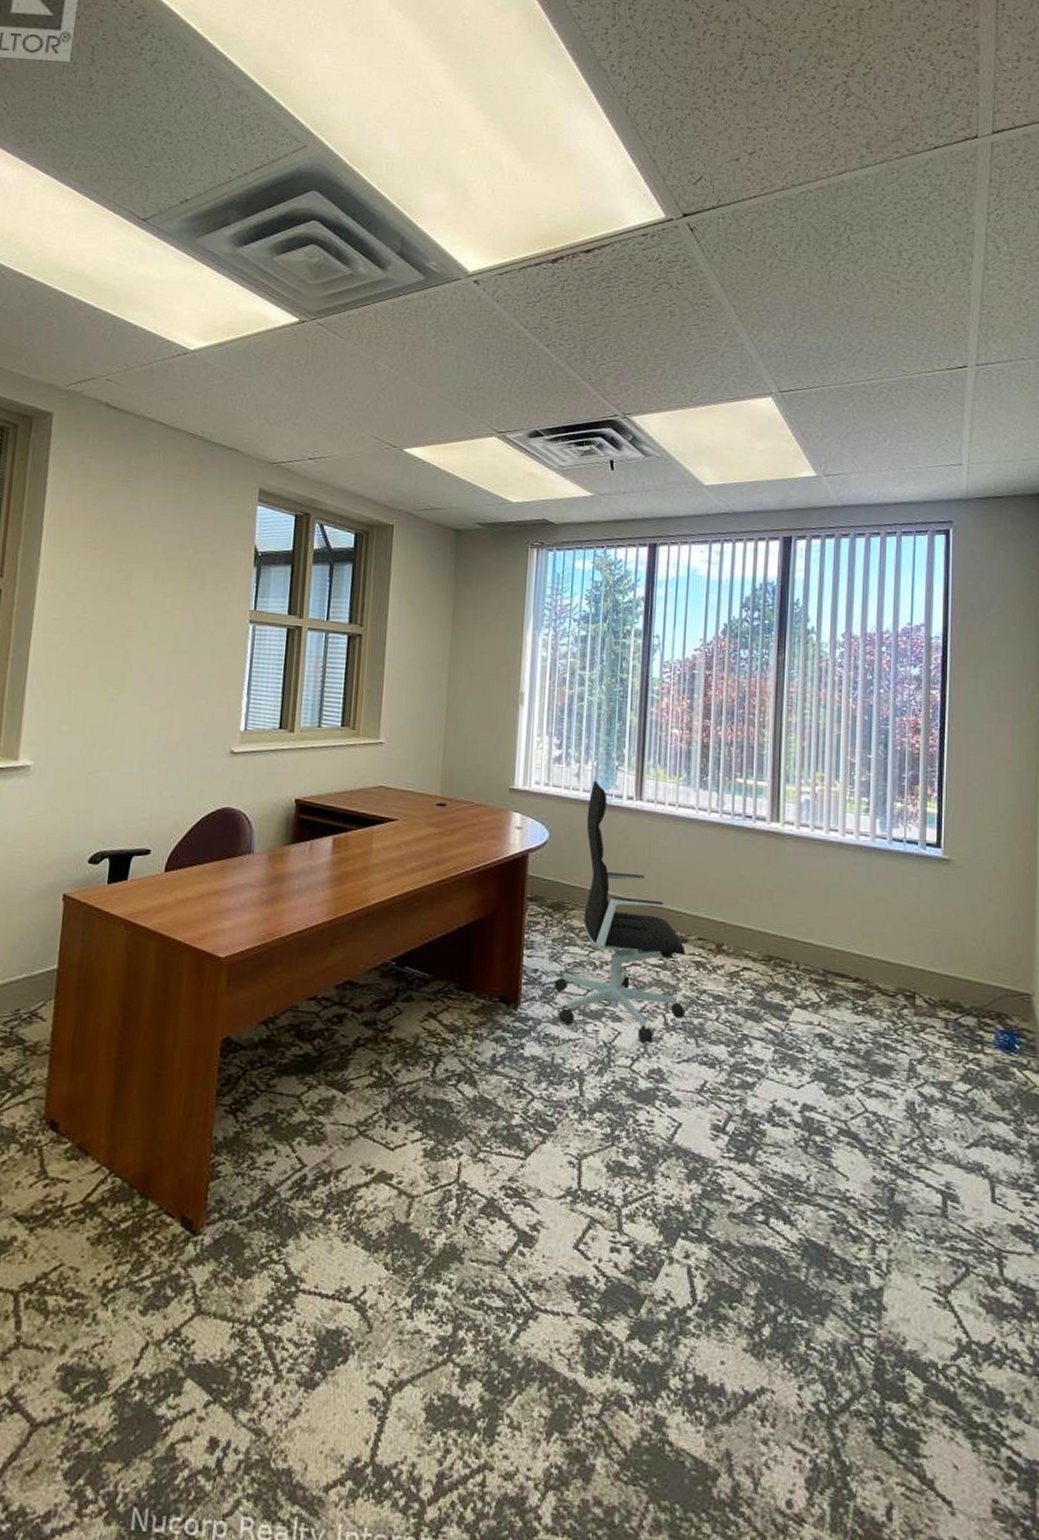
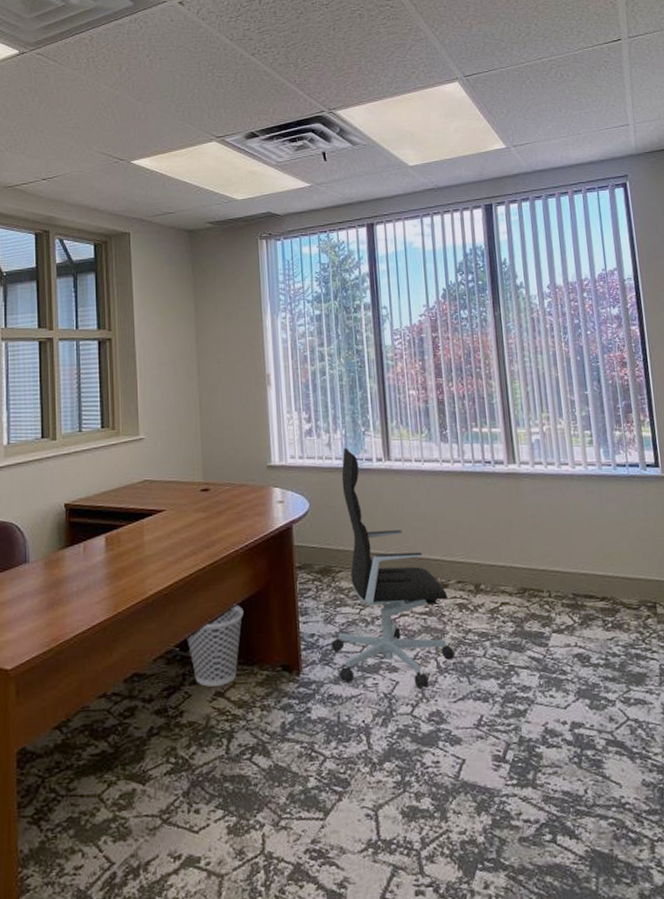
wastebasket: none [404,926,467,1007] -> present [186,604,244,687]

